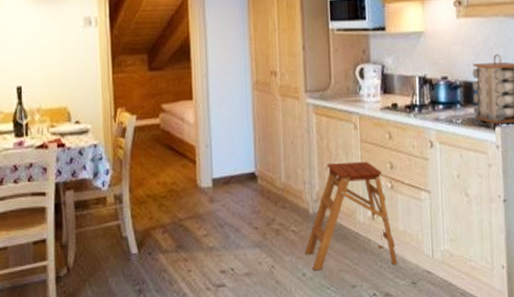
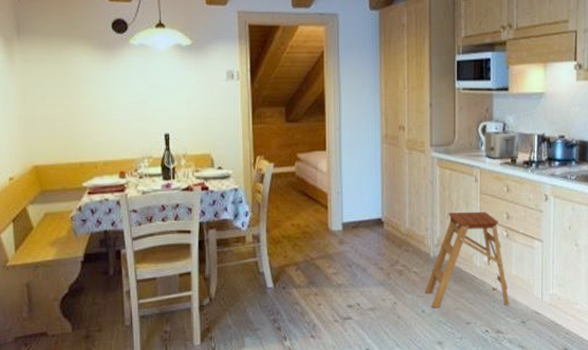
toaster: none [362,73,400,105] -> present [484,130,519,160]

